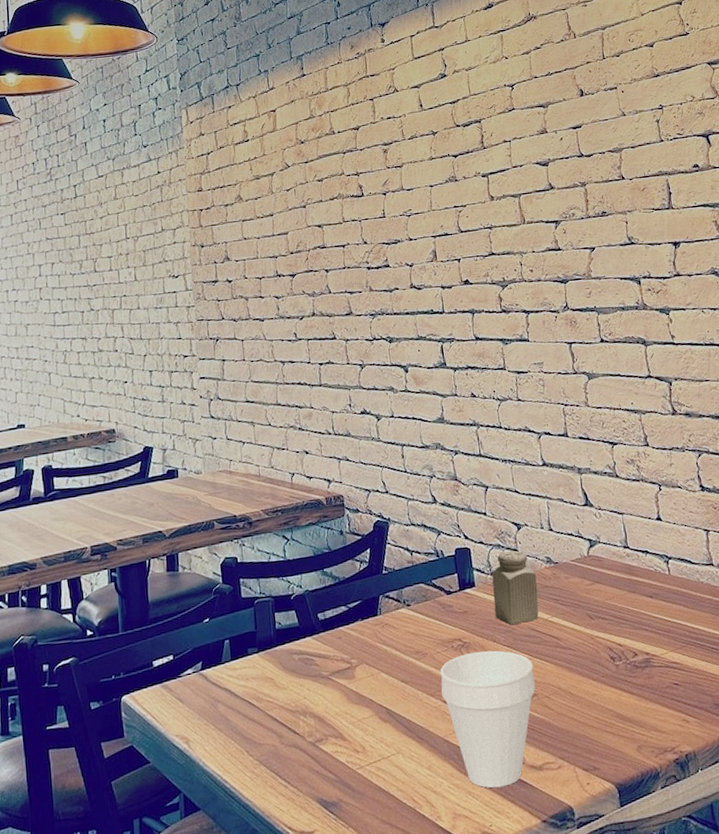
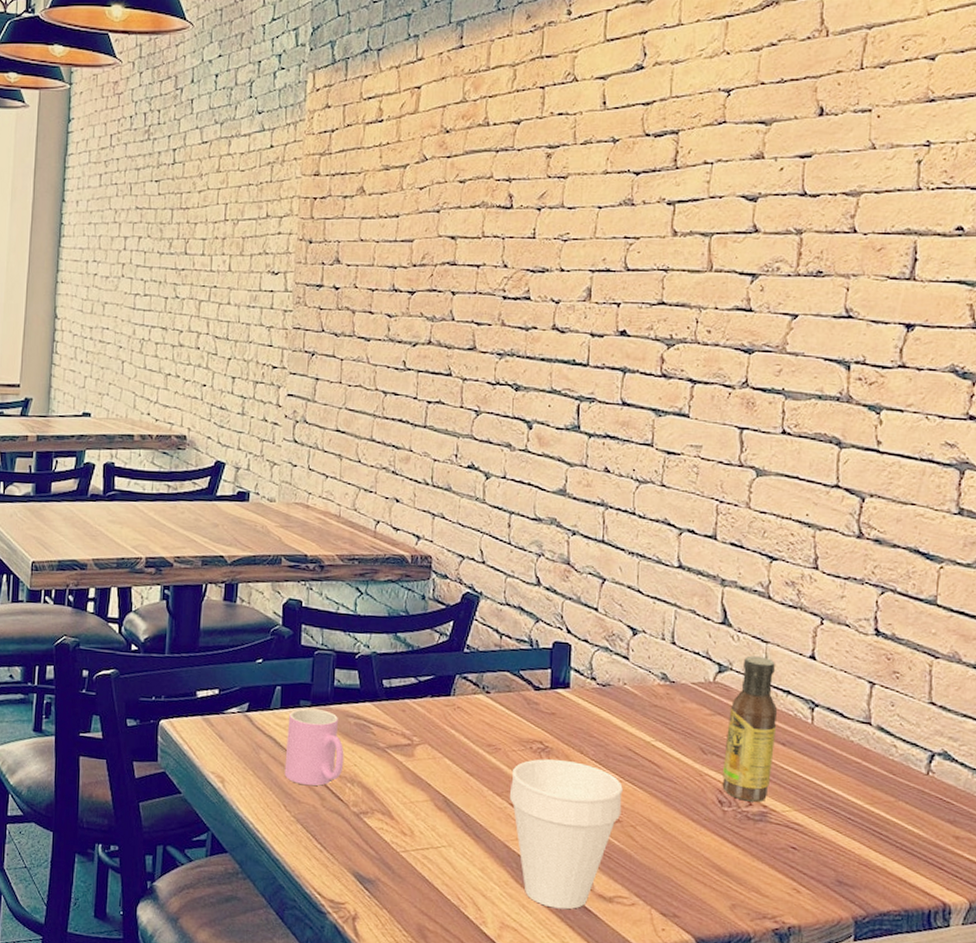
cup: none [239,653,295,728] -> present [284,708,344,786]
salt shaker: present [491,550,539,626] -> none [588,657,646,740]
sauce bottle: none [604,526,647,653] -> present [722,655,778,802]

